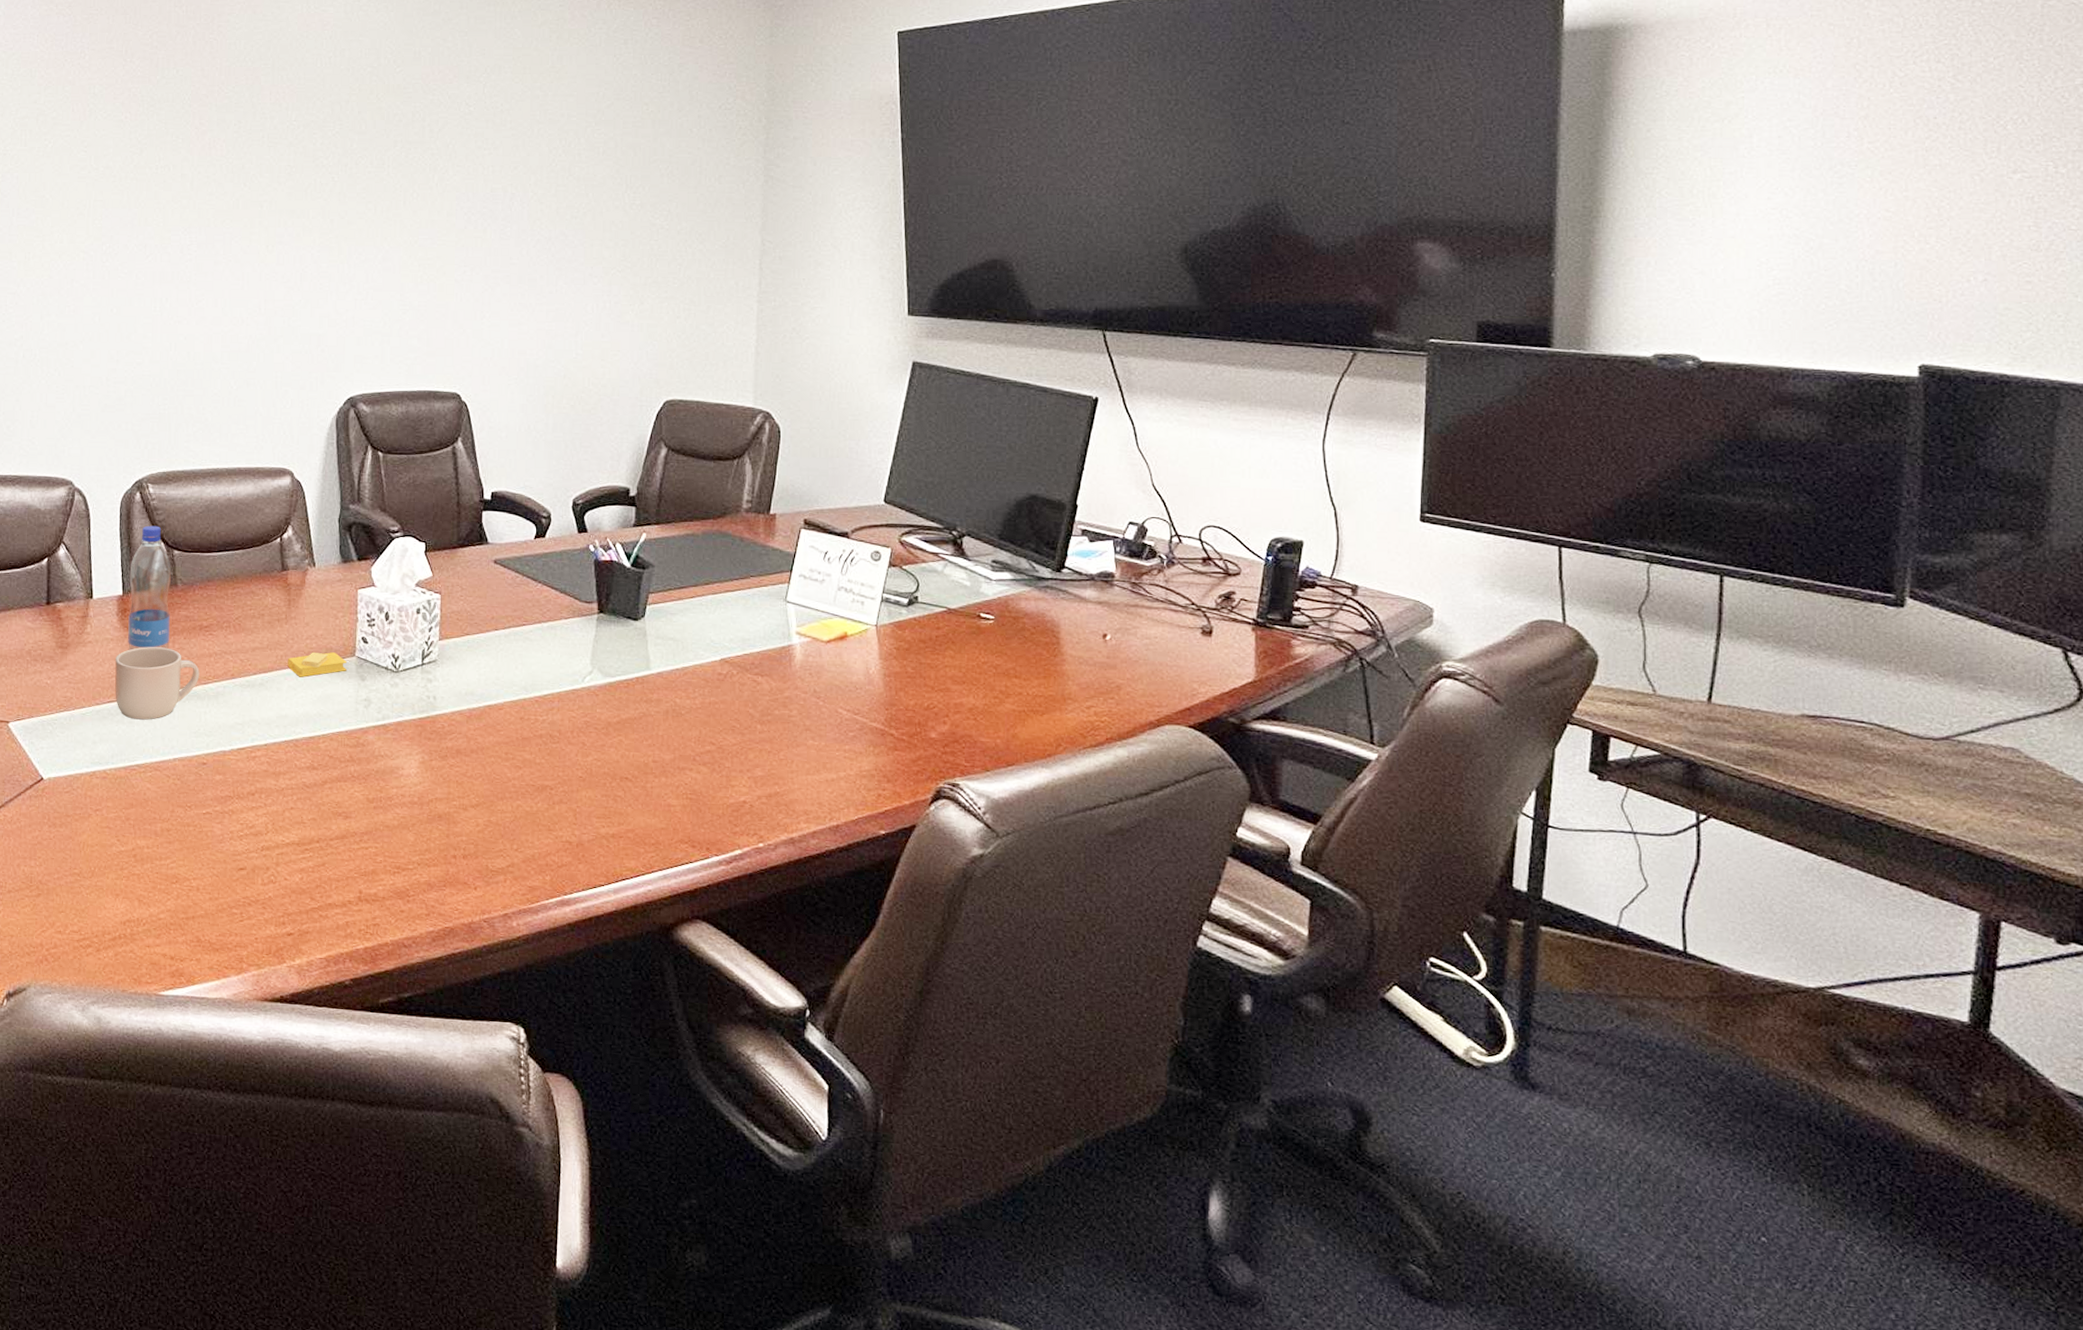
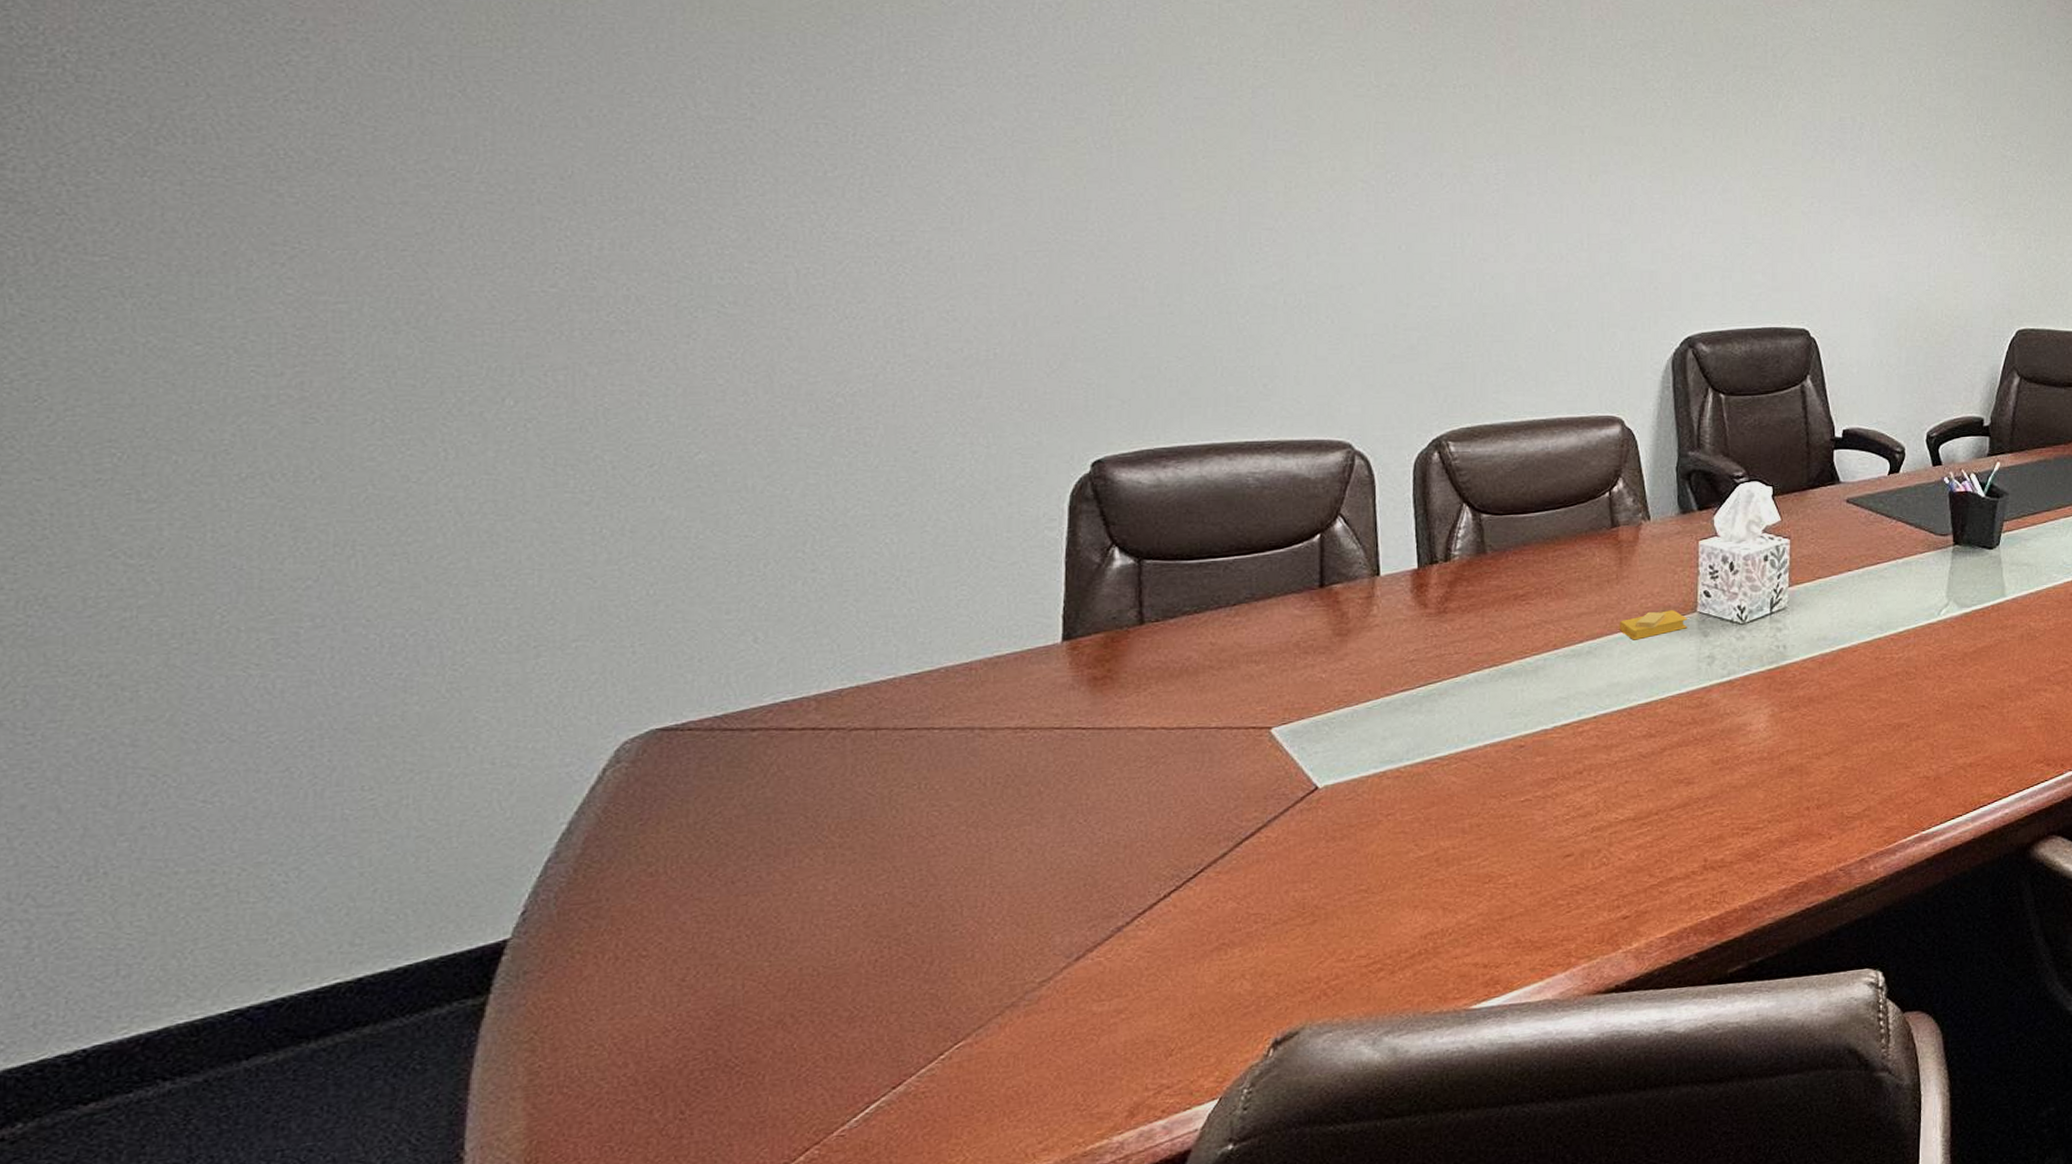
mug: present [114,646,199,720] -> none [1409,623,1515,707]
bottle: present [128,525,171,650] -> none [1425,488,1478,630]

